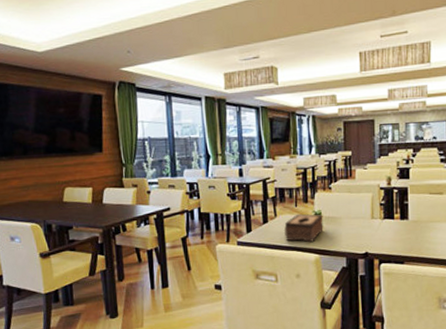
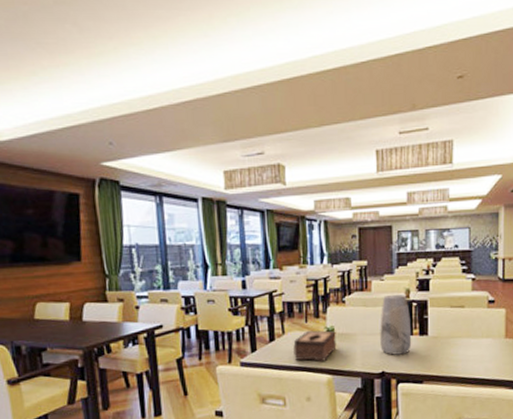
vase: none [363,181,393,237] -> present [380,294,412,355]

